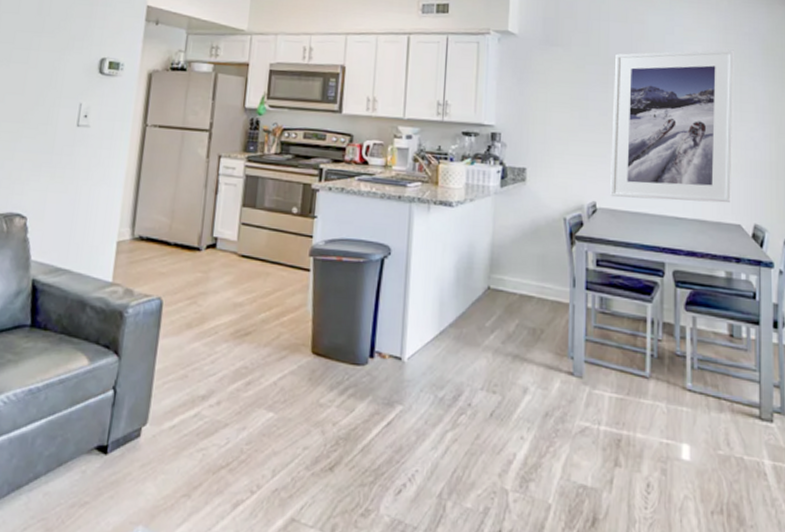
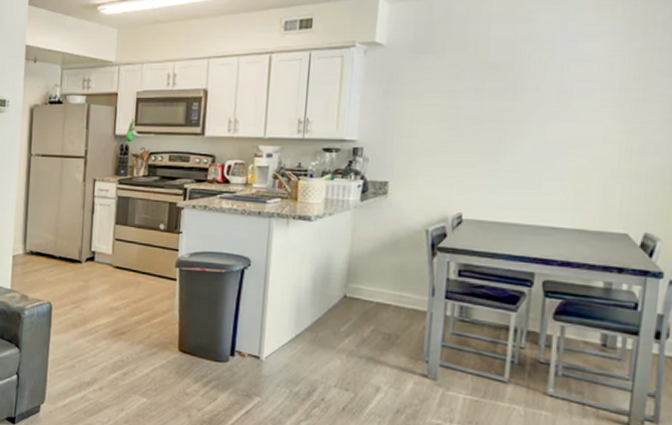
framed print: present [610,49,734,203] -> none [478,43,641,212]

